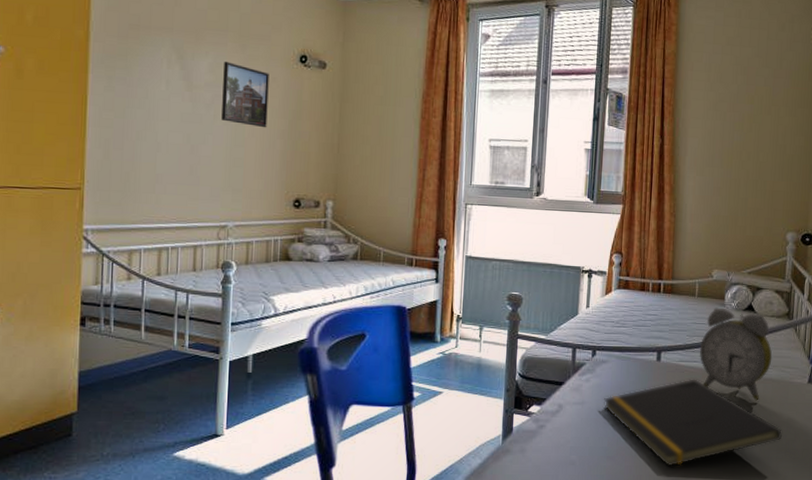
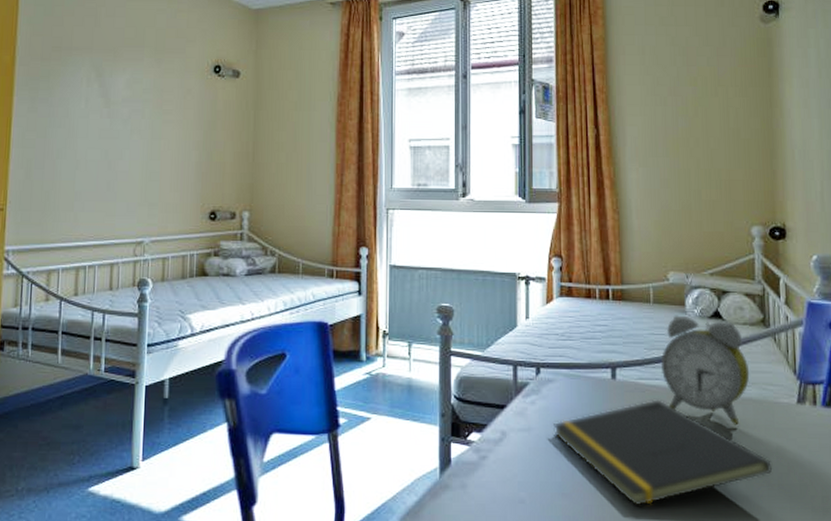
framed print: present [221,61,269,128] -> none [138,76,184,140]

